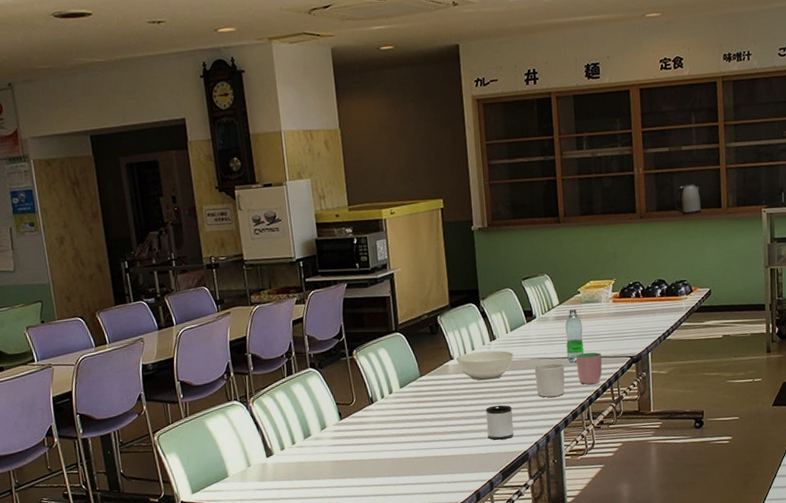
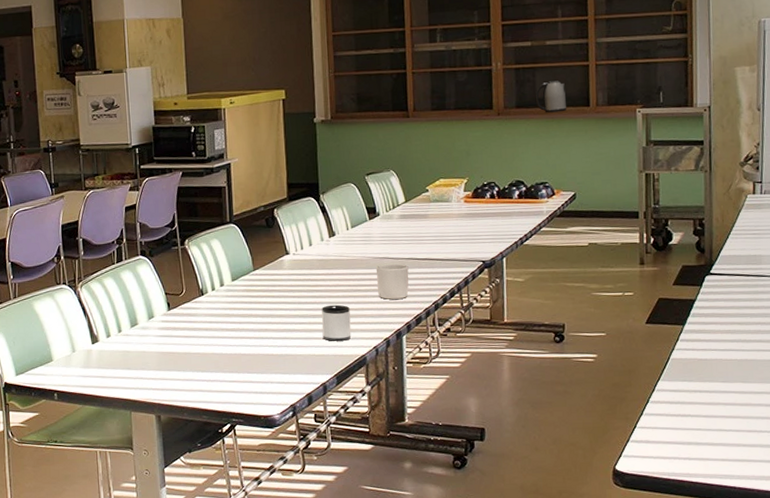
bowl: present [456,350,513,381] -> none [292,247,353,278]
bottle: present [565,309,584,363] -> none [410,207,431,264]
cup: present [575,352,602,385] -> none [421,254,451,289]

